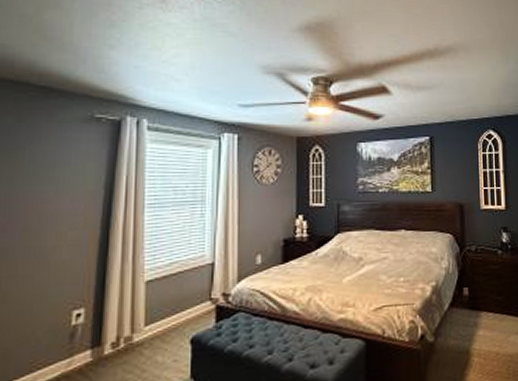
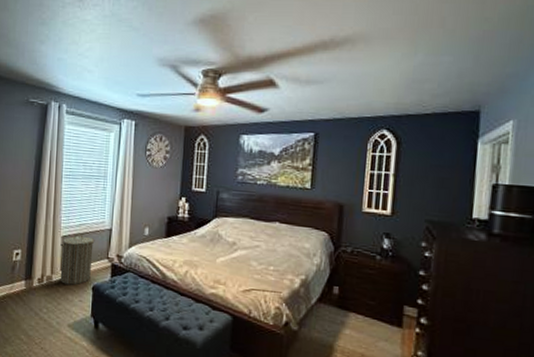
laundry hamper: none [144,274,192,343] -> present [60,233,95,285]

